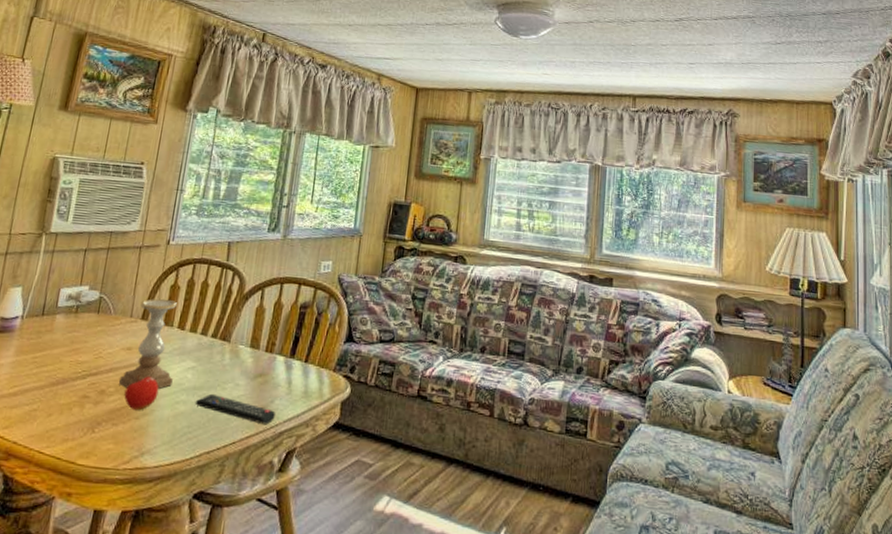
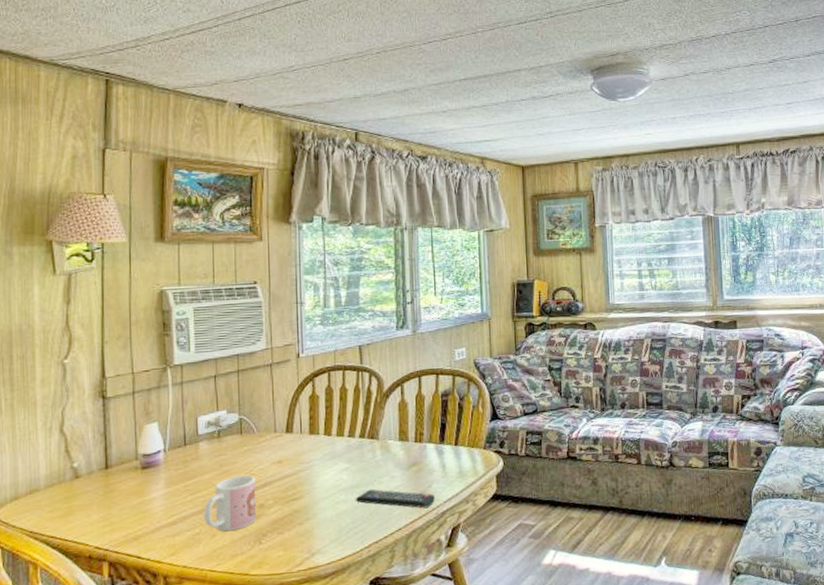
mug: none [44,356,103,414] -> present [204,475,257,532]
candle holder: present [119,298,177,390] -> none [276,409,329,499]
fruit: present [124,374,159,411] -> none [284,483,317,518]

